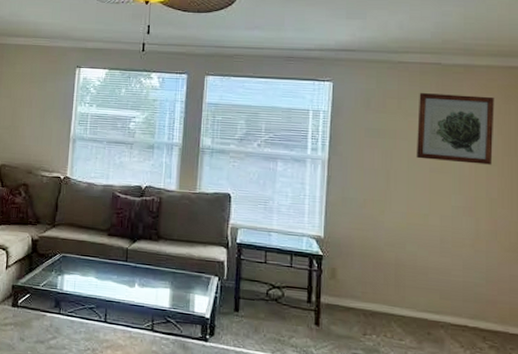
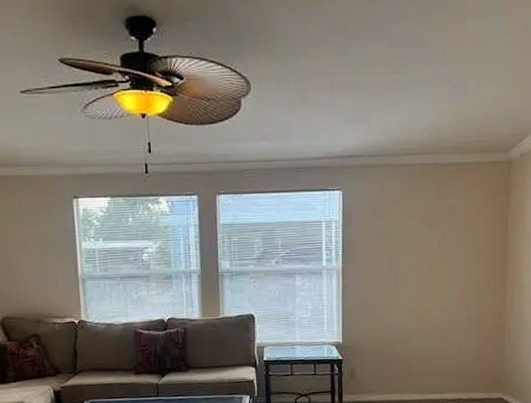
wall art: present [416,93,494,165] -> none [418,192,482,258]

